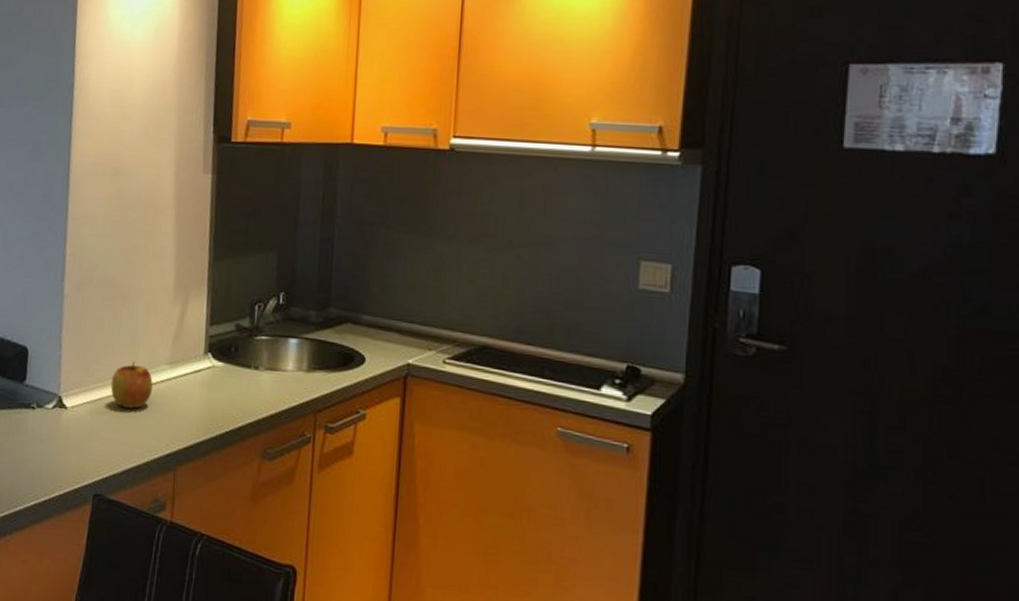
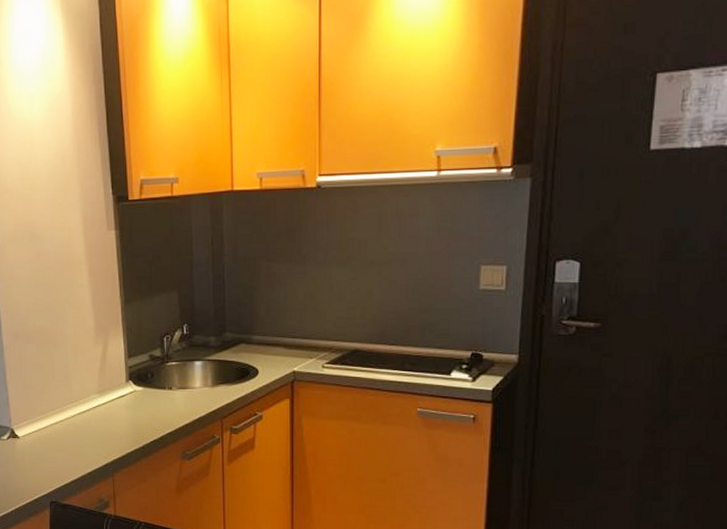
apple: present [110,361,153,409] -> none [52,394,87,432]

